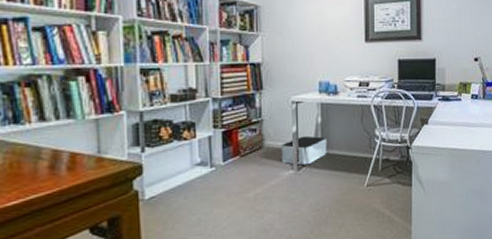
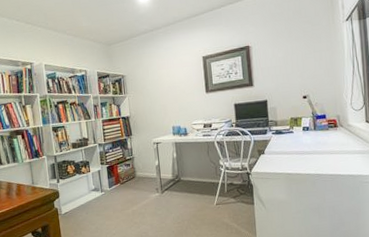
storage bin: present [281,135,327,166] -> none [148,167,183,190]

